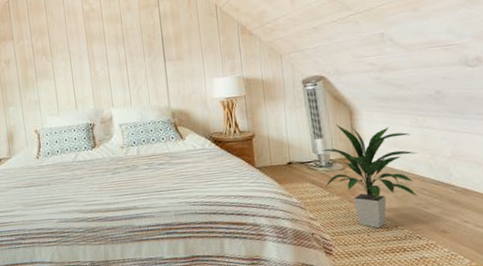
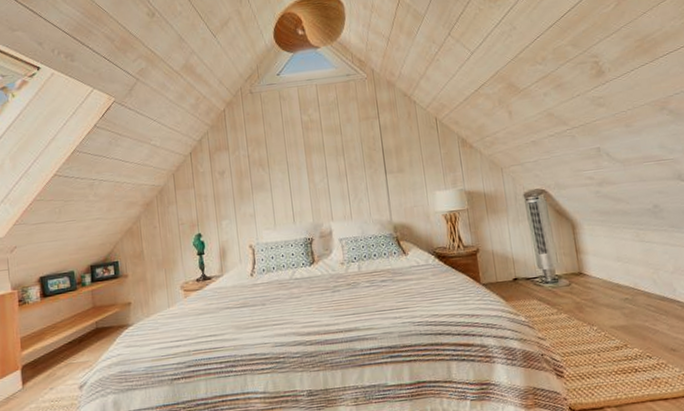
indoor plant: present [322,124,418,229] -> none [547,239,645,348]

